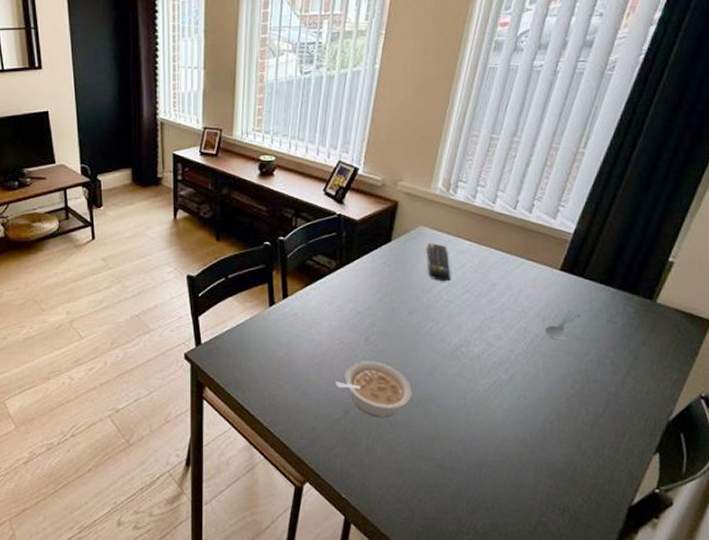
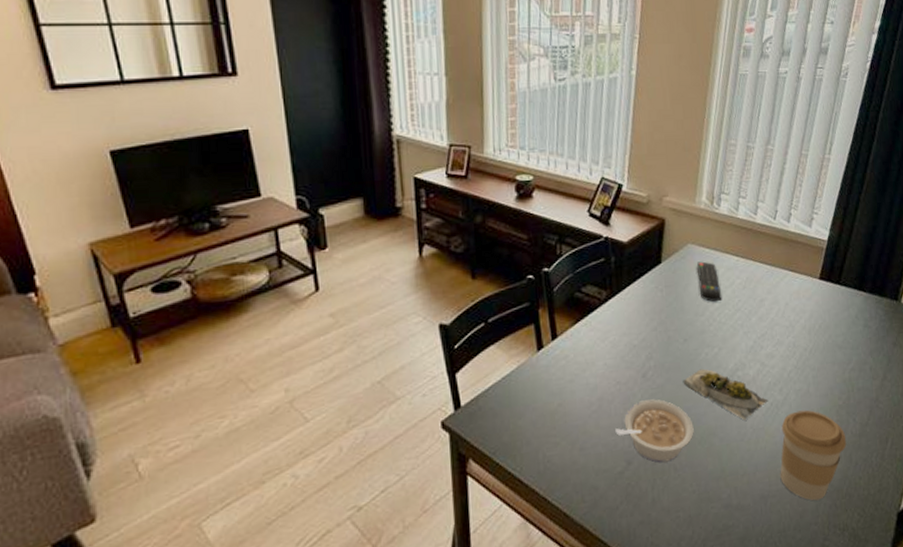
succulent plant: none [404,340,492,393] -> present [683,368,769,421]
coffee cup: none [498,392,576,478] -> present [780,409,847,501]
spoon: present [545,310,580,340] -> none [811,318,840,351]

